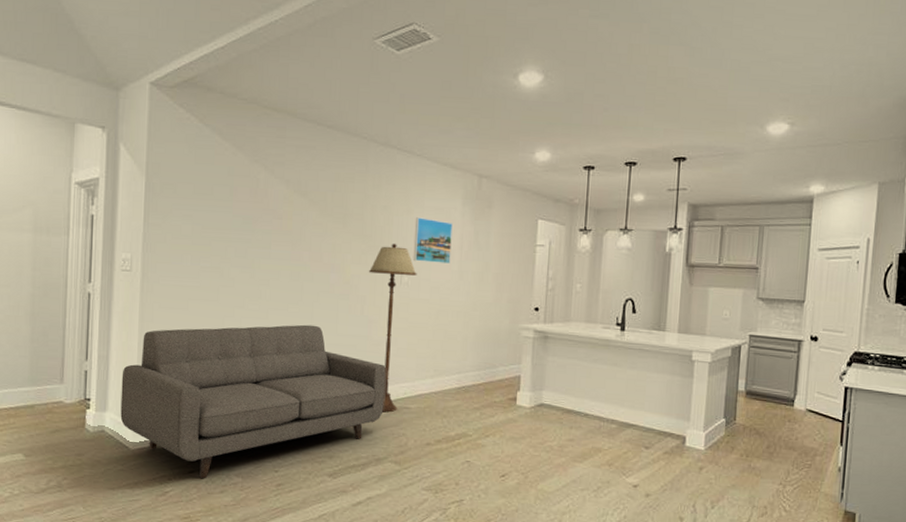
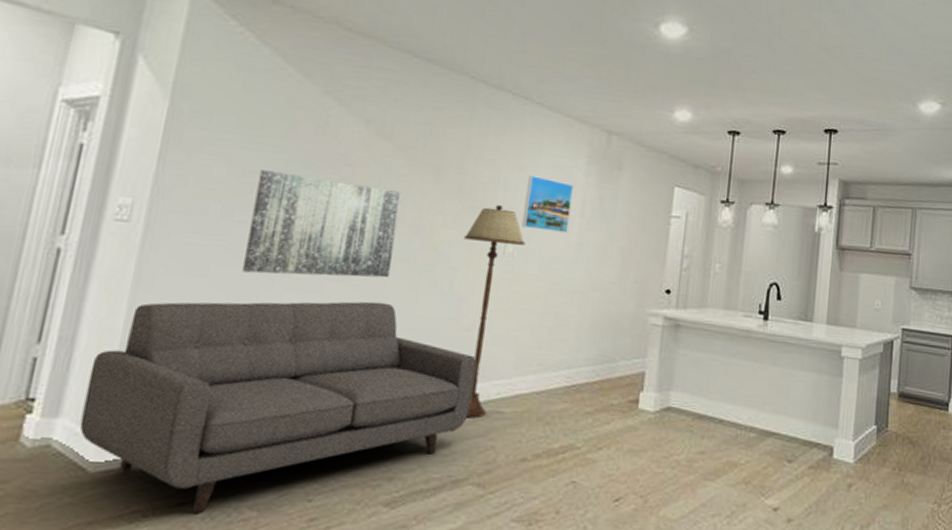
wall art: none [211,226,319,306] -> present [242,170,403,278]

